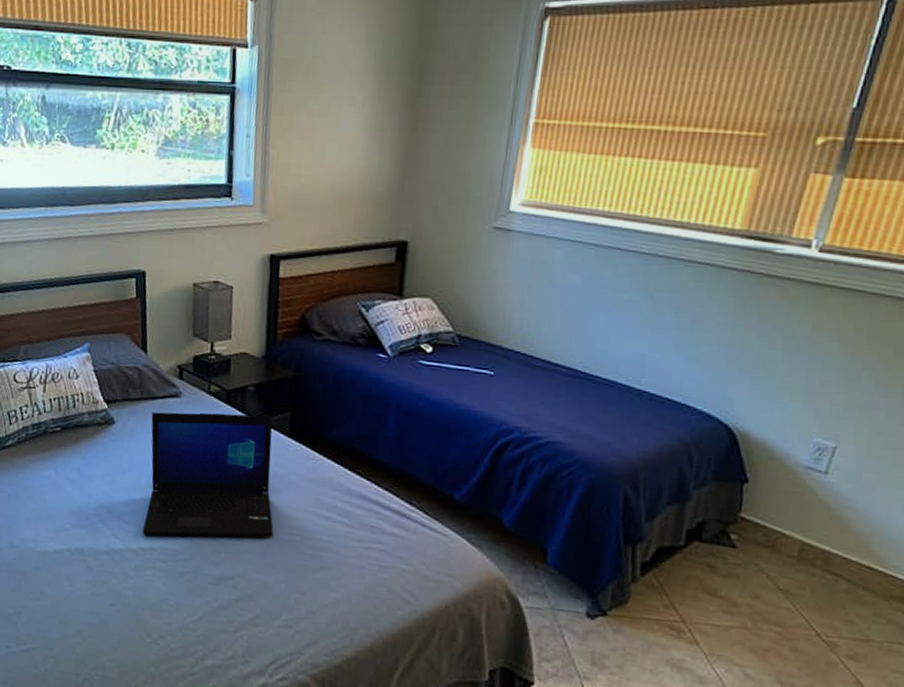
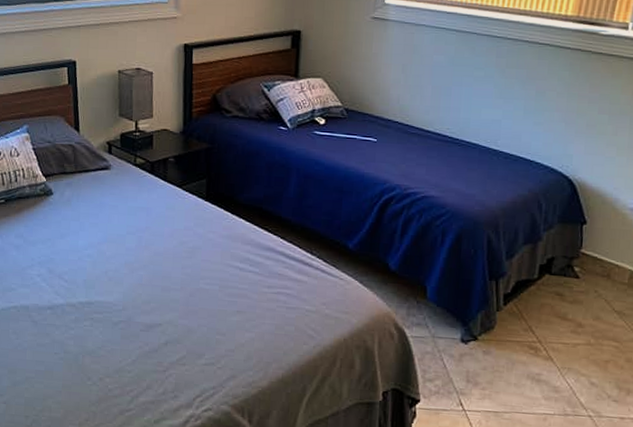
laptop: present [143,412,273,538] -> none [81,182,195,291]

